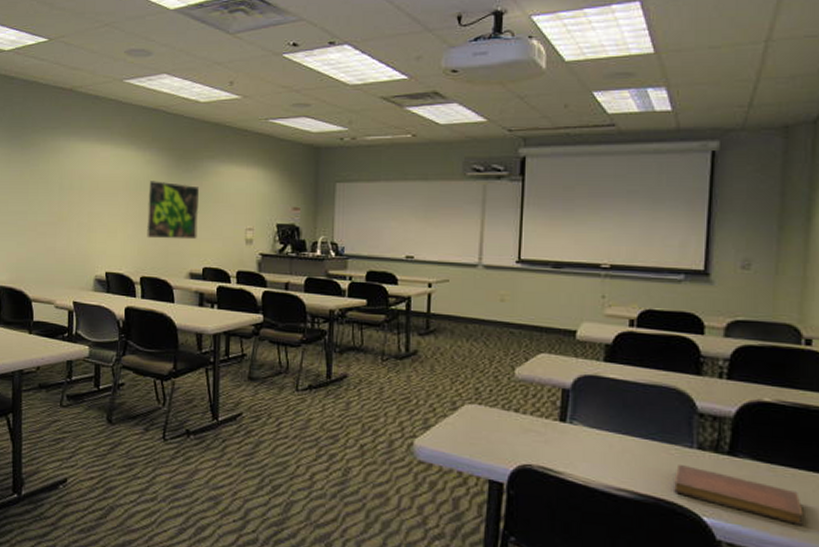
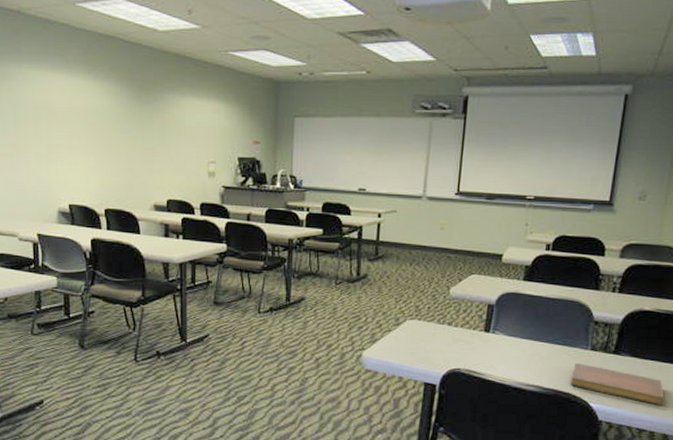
map: present [147,181,200,240] -> none [109,112,161,172]

